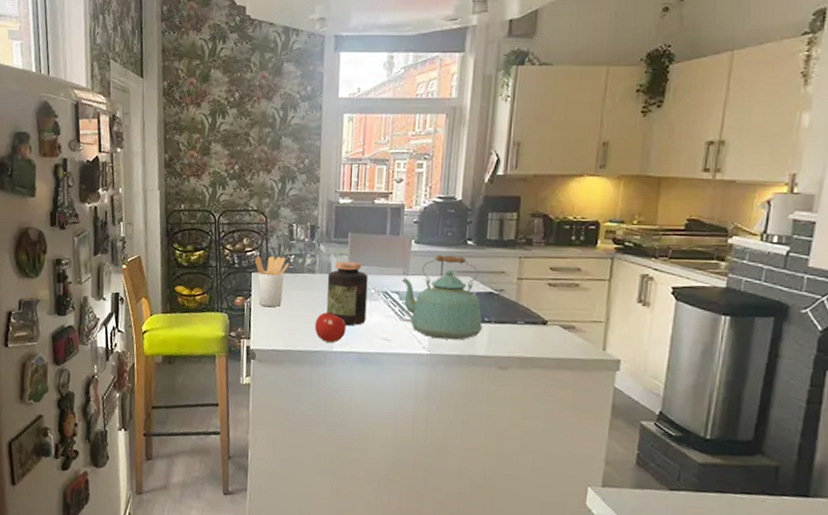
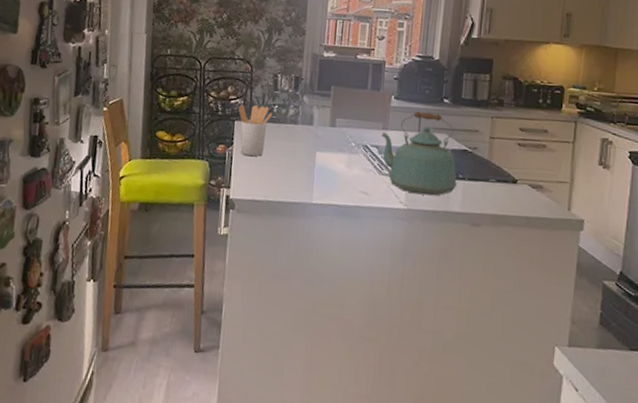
fruit: present [315,310,347,342] -> none [295,161,327,194]
jar: present [327,261,369,325] -> none [307,113,349,178]

